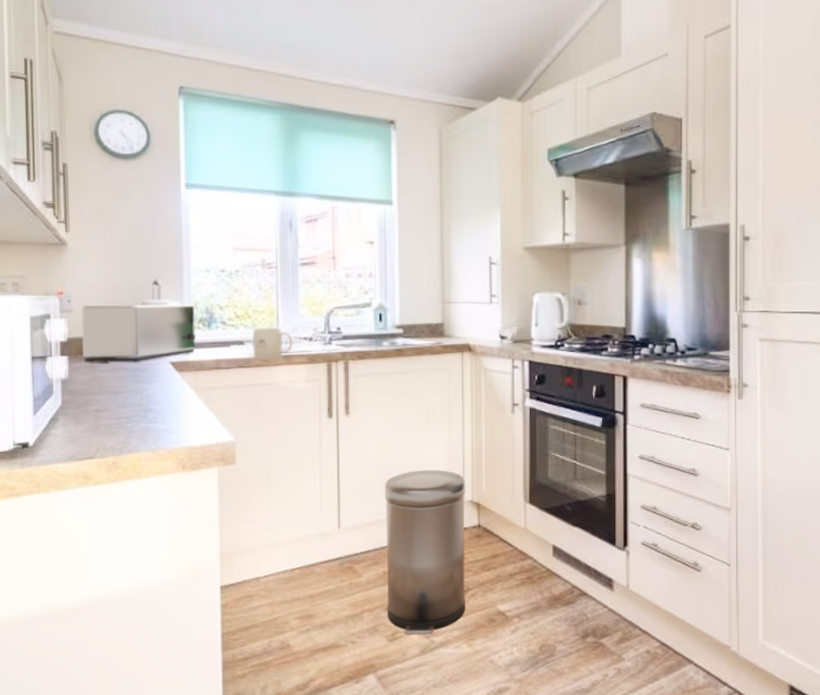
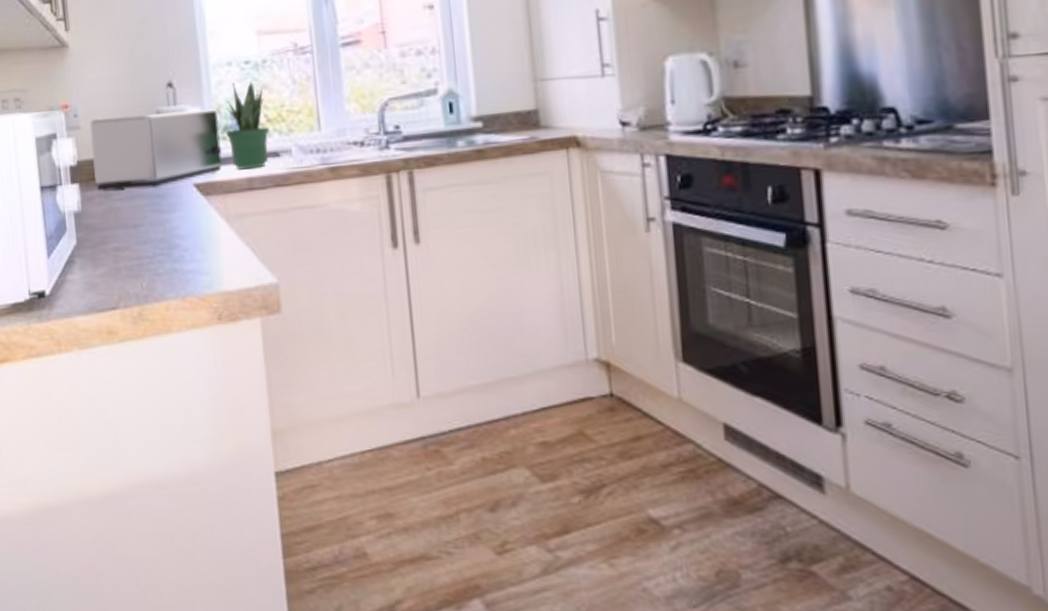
planter: none [201,285,237,353] -> present [226,80,269,170]
mug: present [252,326,293,360] -> none [289,130,340,176]
pedal bin: present [384,469,465,635] -> none [473,315,601,548]

